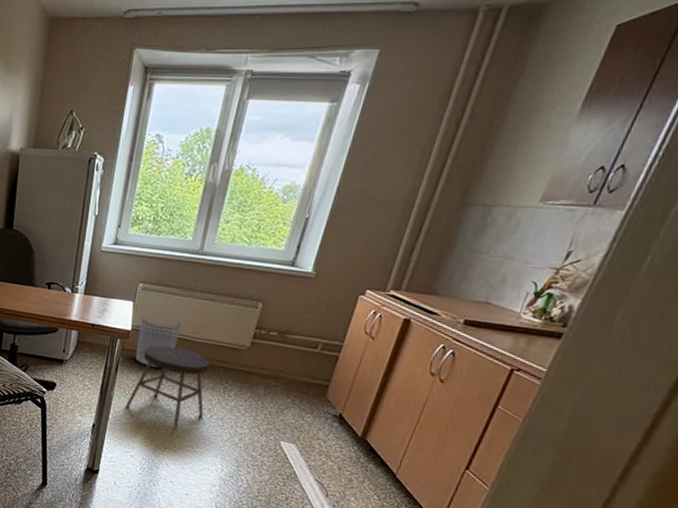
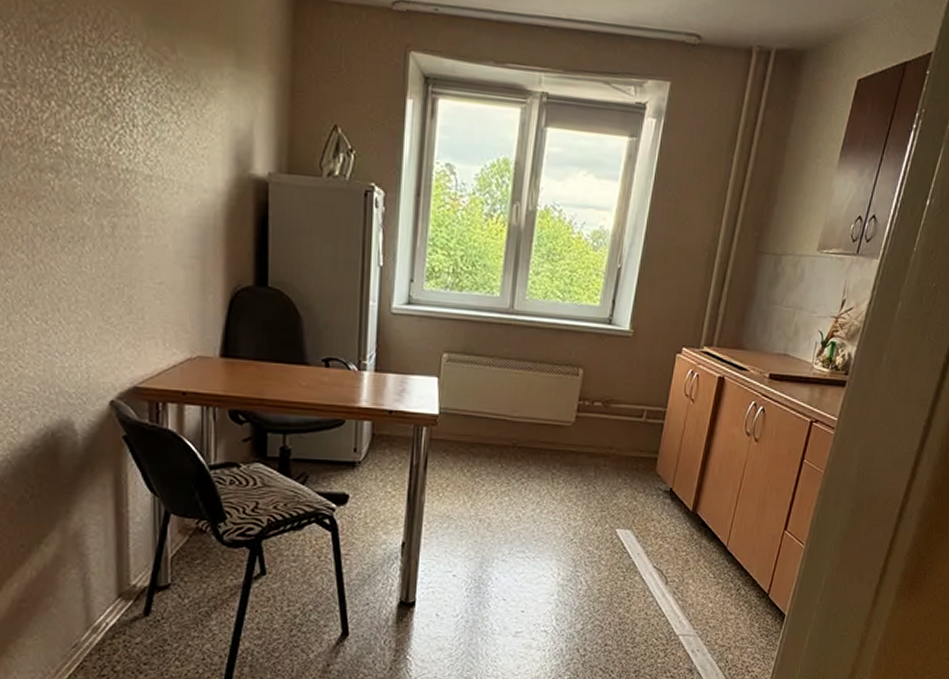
stool: present [126,345,210,429] -> none [441,430,533,533]
waste bin: present [135,316,181,368] -> none [446,394,497,459]

